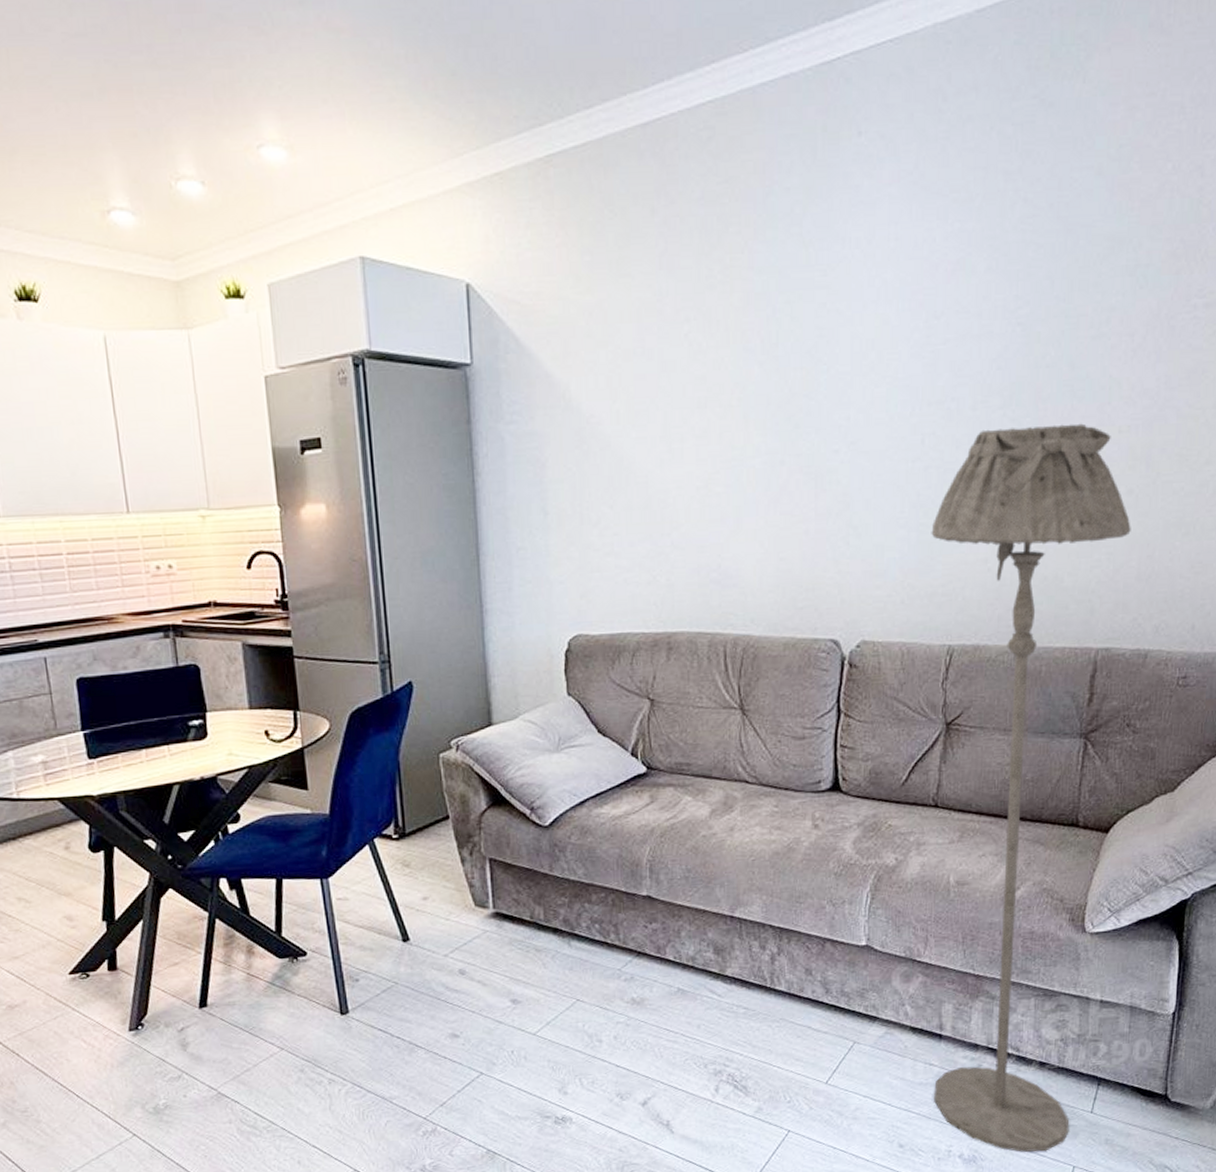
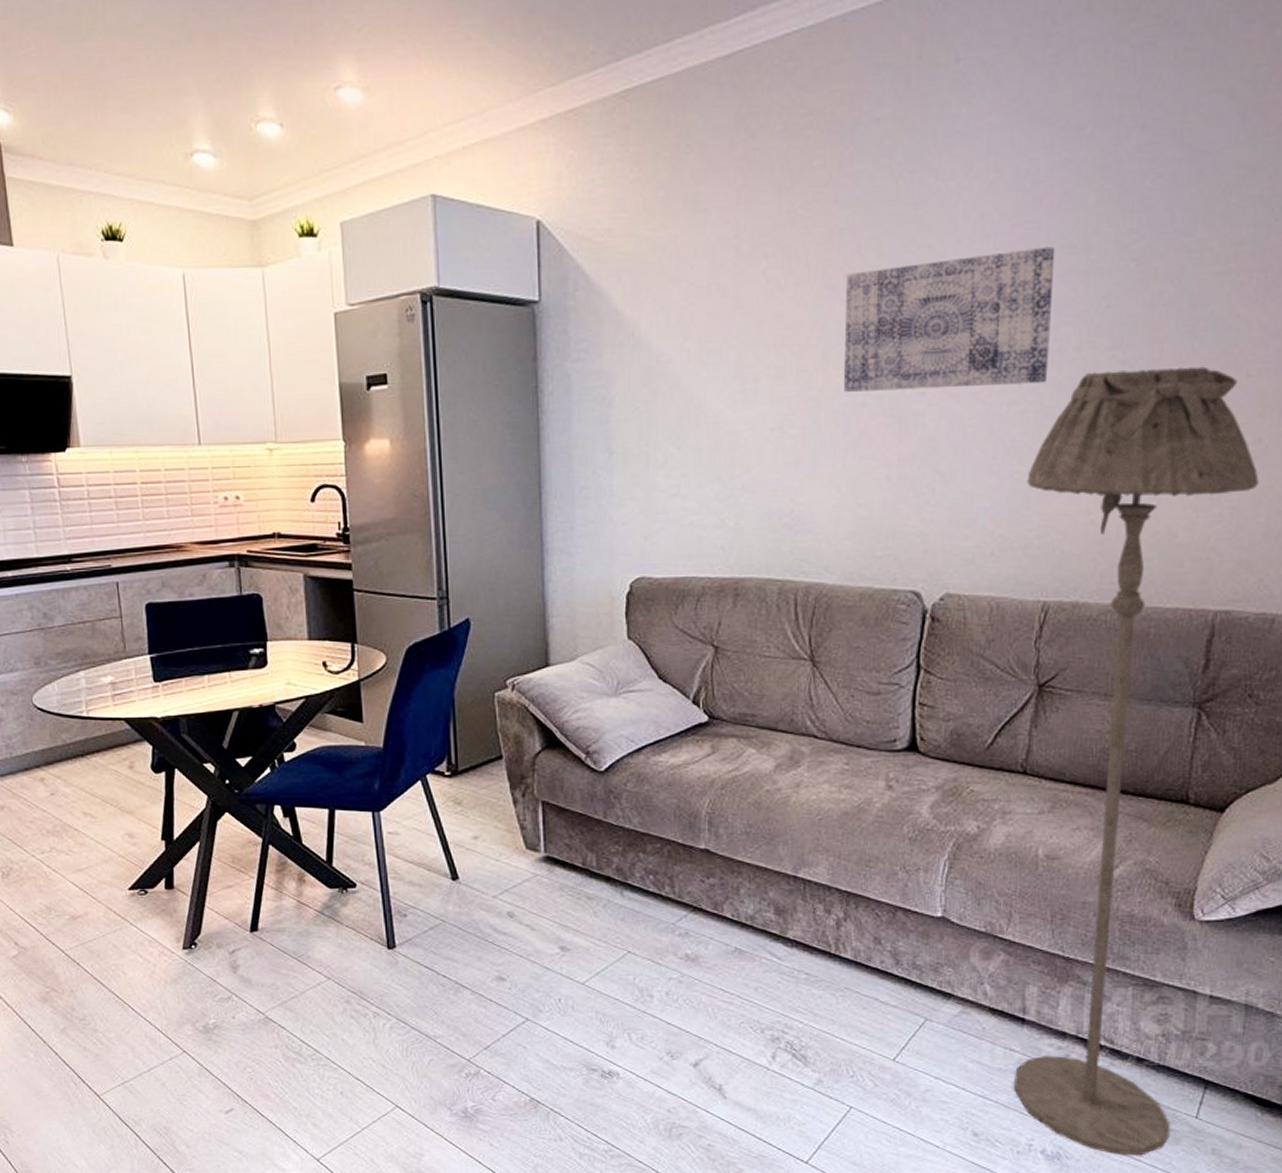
wall art: none [764,311,951,451] -> present [844,246,1056,392]

